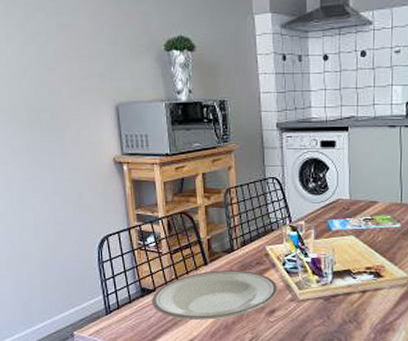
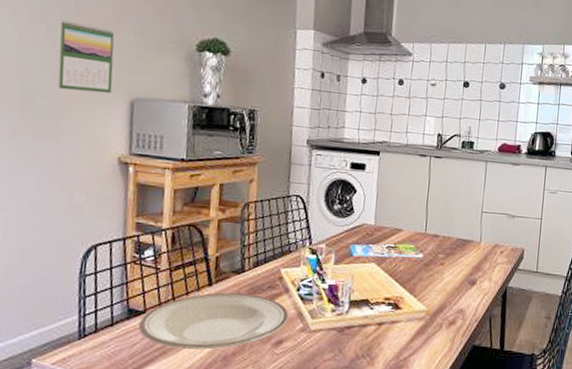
calendar: none [48,39,99,103] -> present [58,20,115,94]

